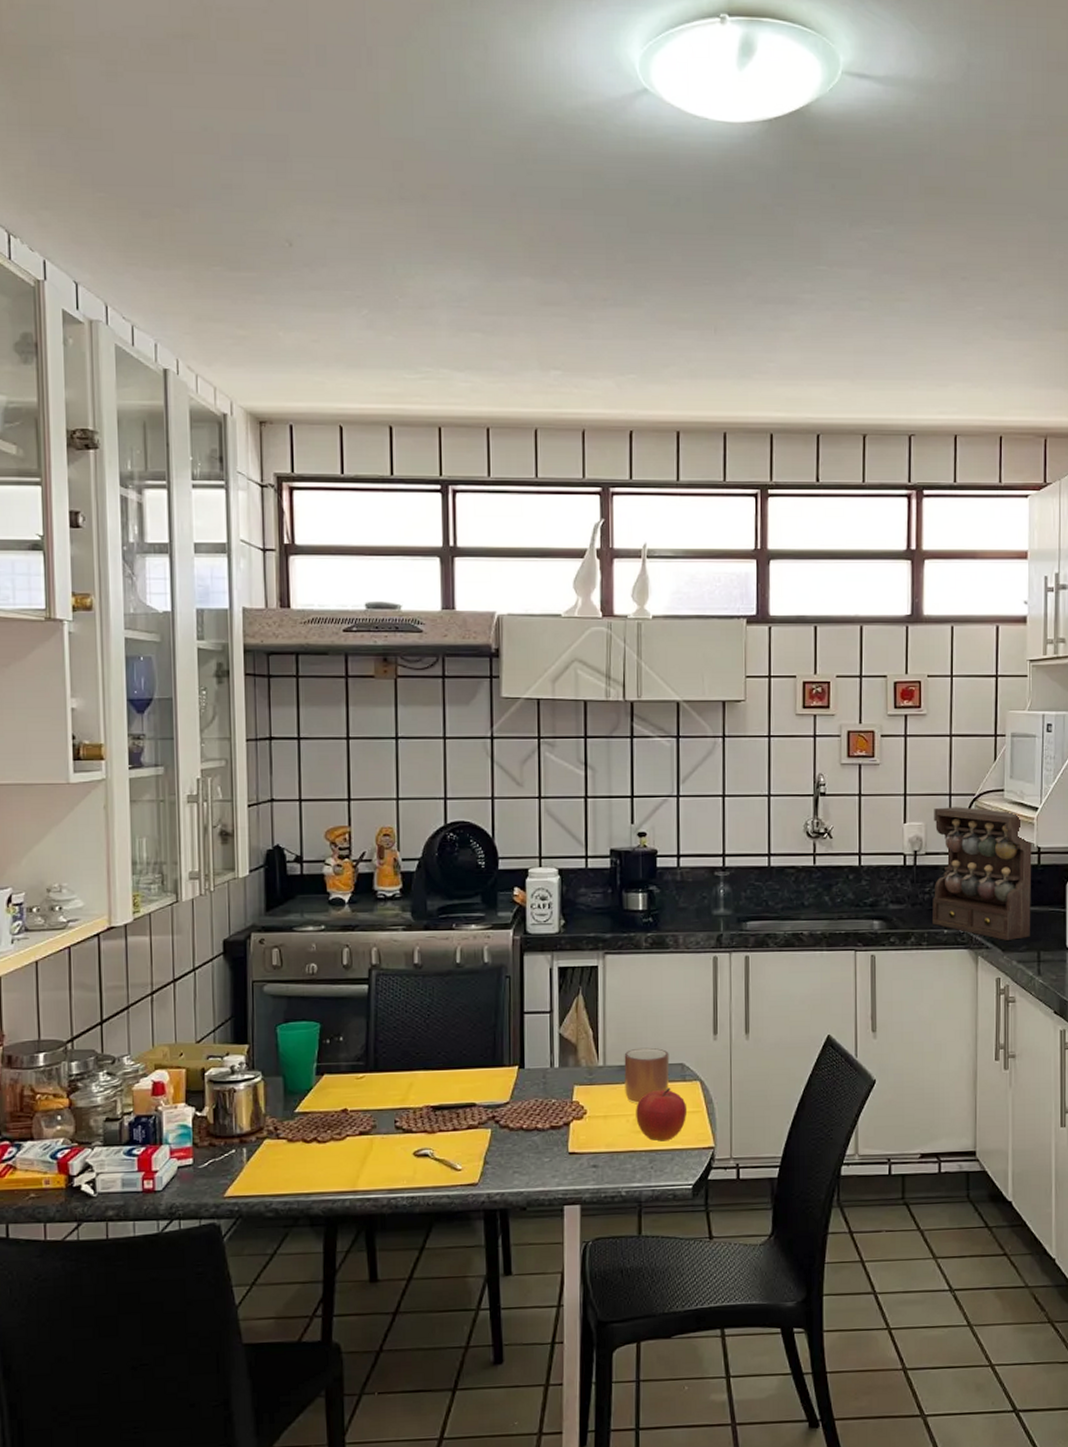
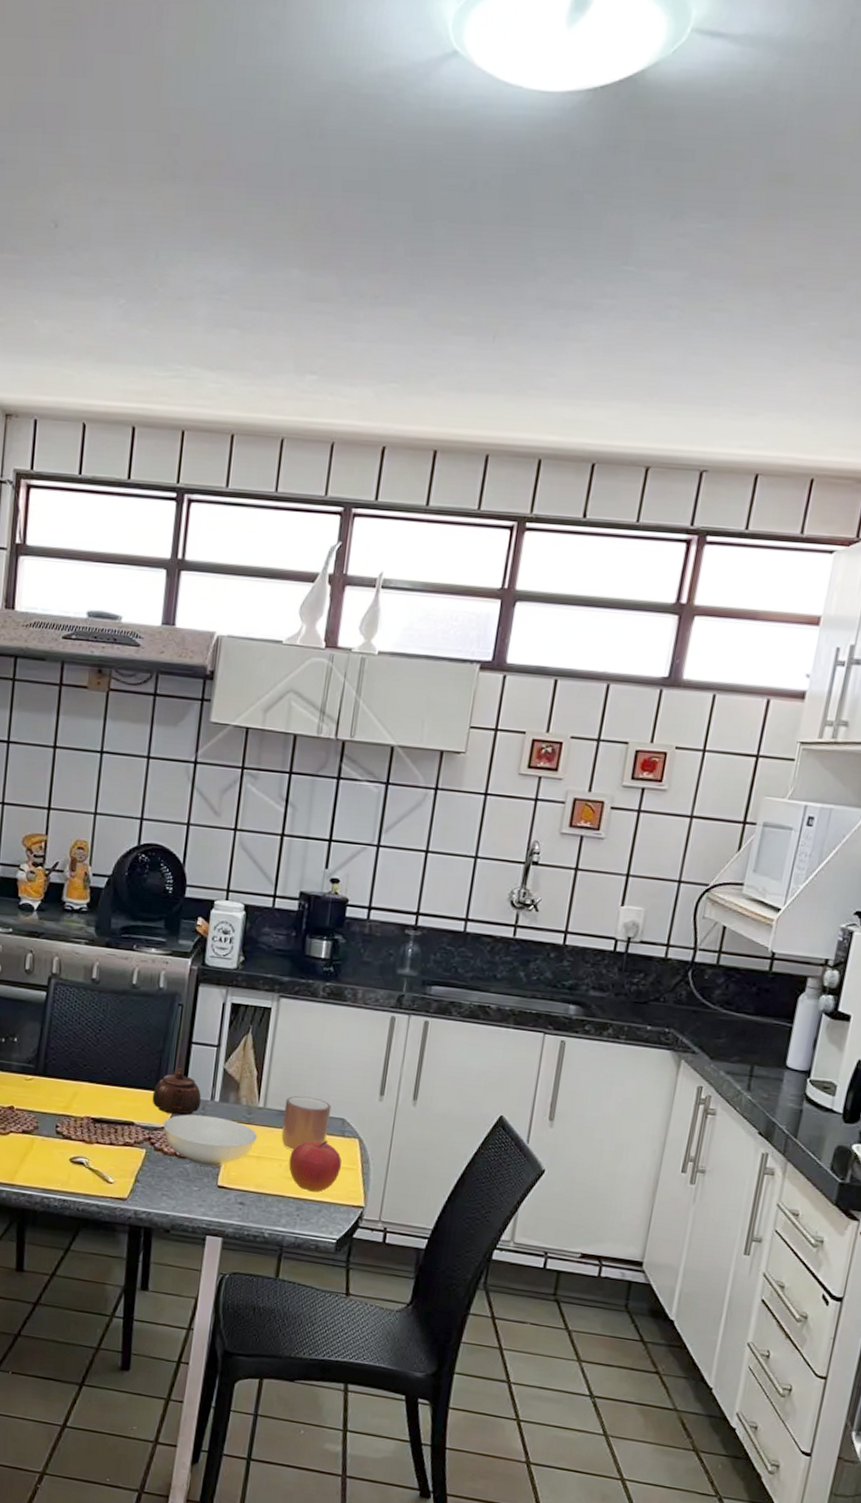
teapot: none [491,1041,541,1088] -> present [152,1068,202,1115]
bowl: none [505,1083,602,1135] -> present [163,1114,258,1167]
spice rack: present [932,807,1032,940] -> none [635,894,766,1049]

